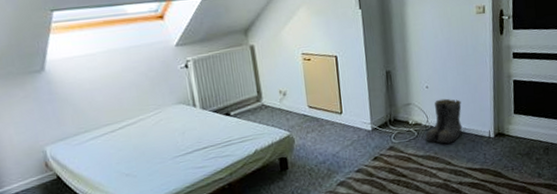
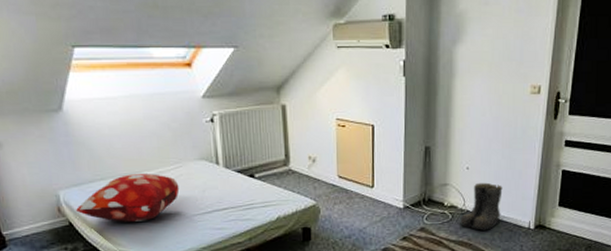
decorative pillow: none [63,121,161,171] -> present [76,174,180,222]

